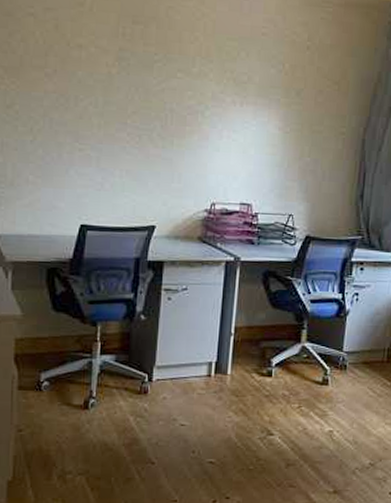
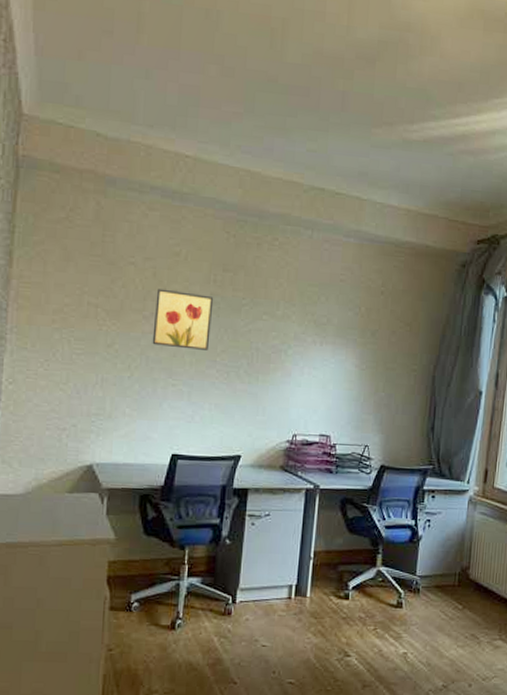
wall art: none [56,43,123,112] -> present [152,288,214,350]

